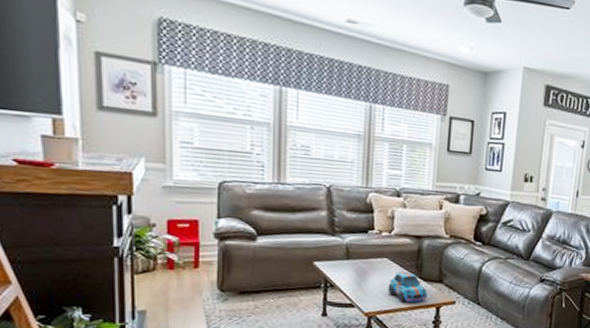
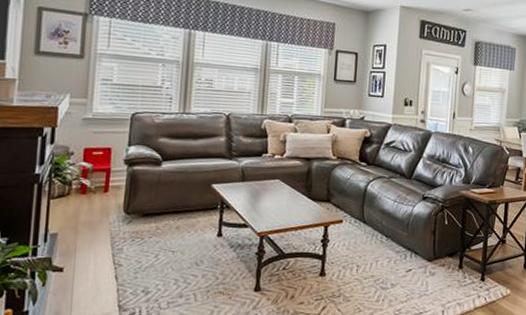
toy car: present [387,272,427,303] -> none [279,192,316,222]

